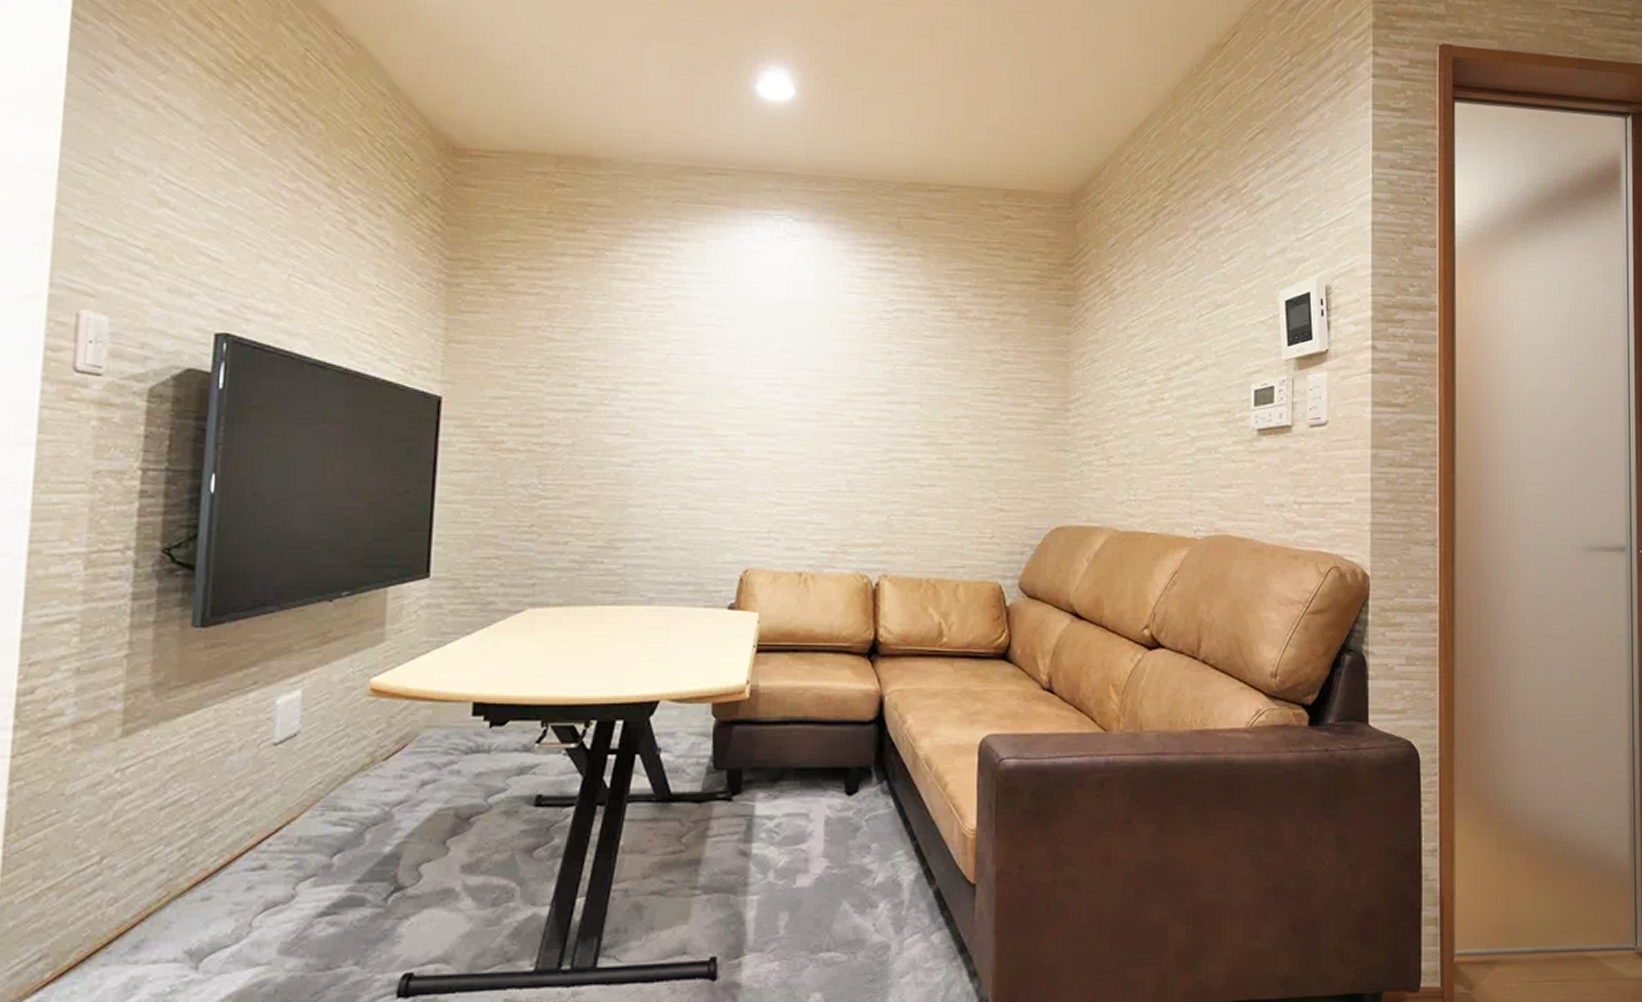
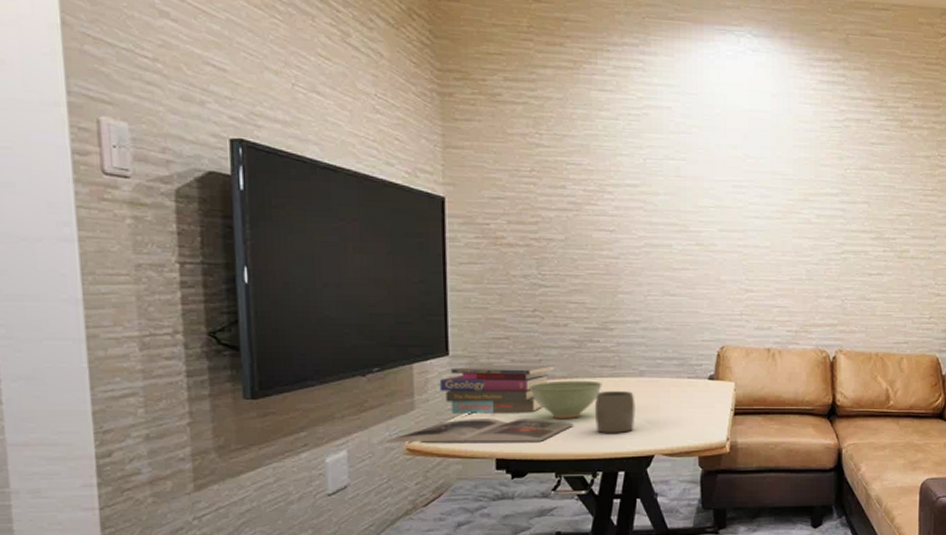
magazine: none [347,653,567,682] -> present [385,418,574,443]
books: none [415,589,550,647] -> present [439,365,555,413]
bowl: none [518,608,604,654] -> present [529,380,602,418]
mug: none [592,622,641,674] -> present [594,391,636,434]

